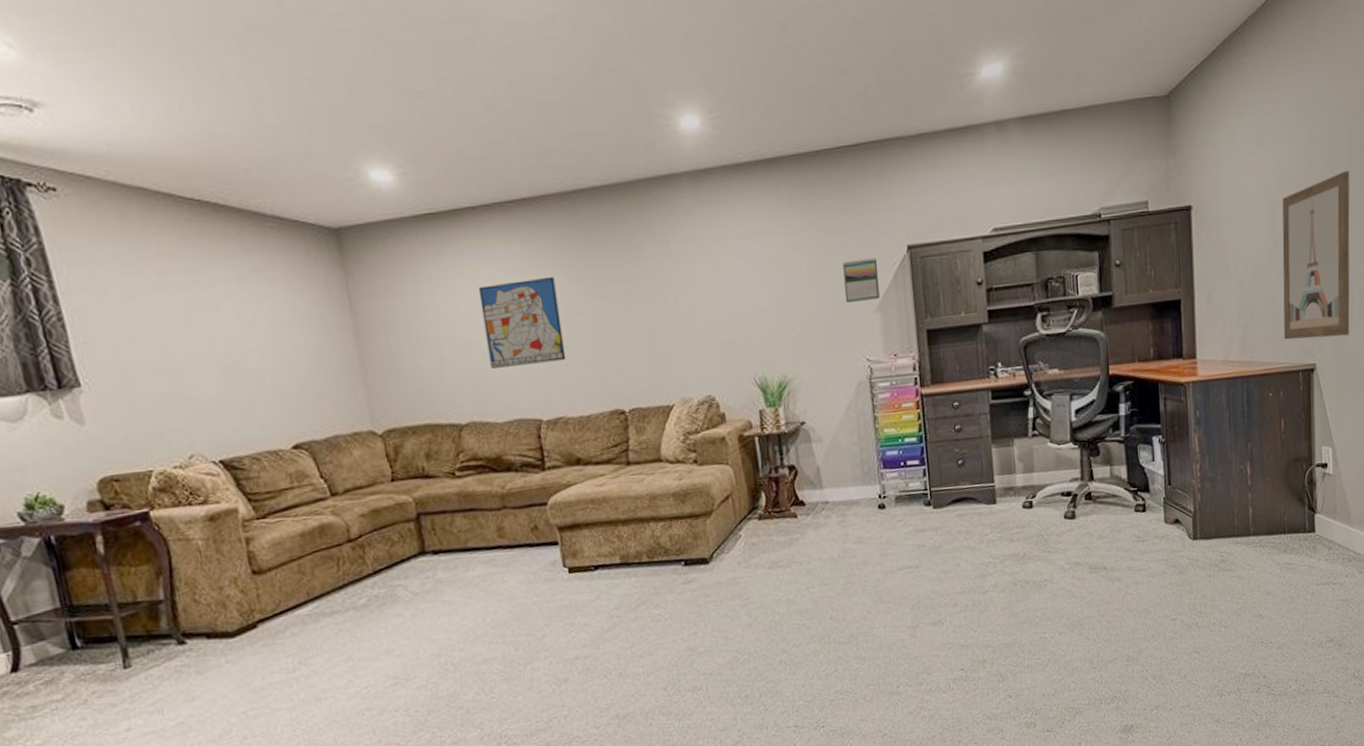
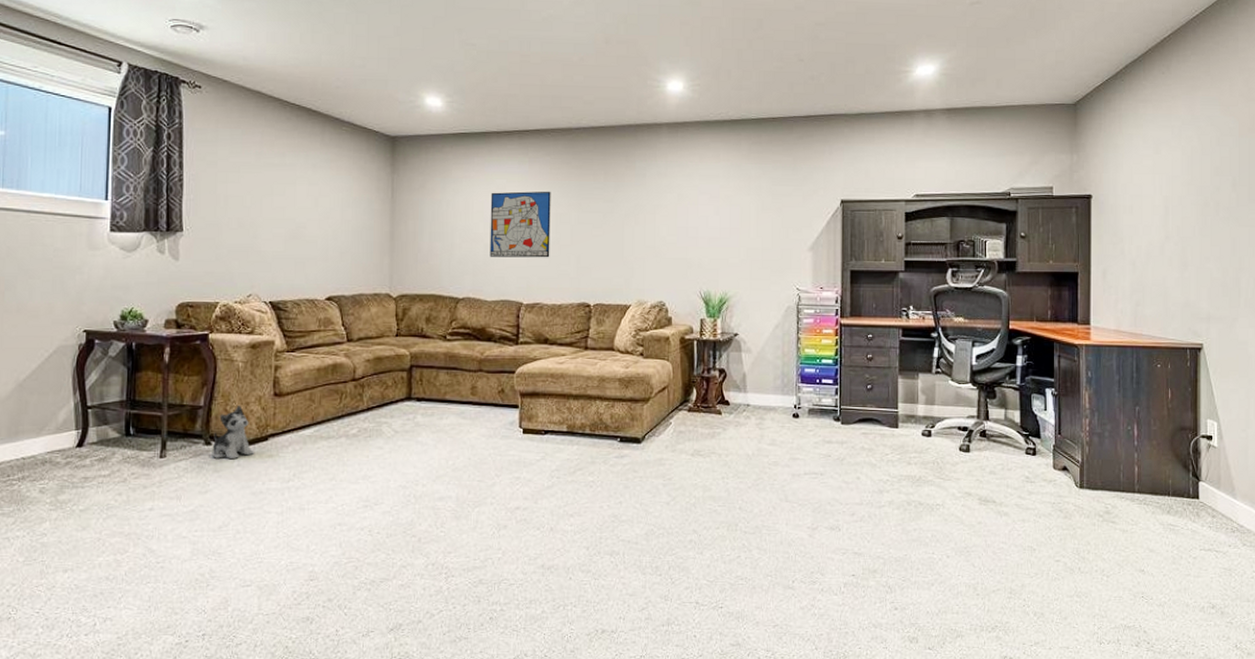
plush toy: none [185,591,243,659] -> present [212,404,254,460]
calendar: present [843,258,880,302] -> none [785,206,814,240]
wall art: present [1282,171,1350,340] -> none [1172,181,1237,323]

